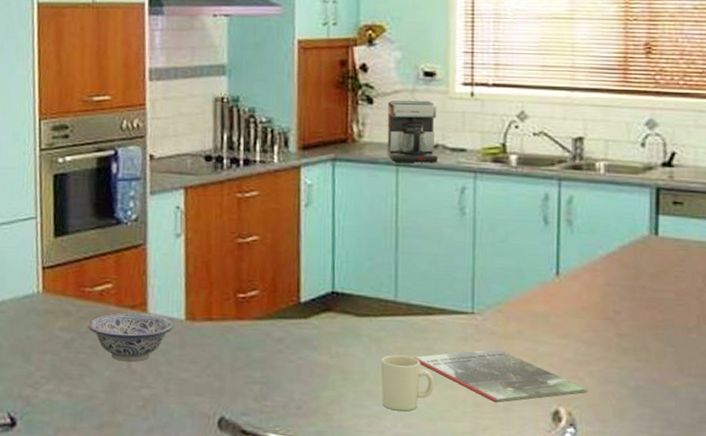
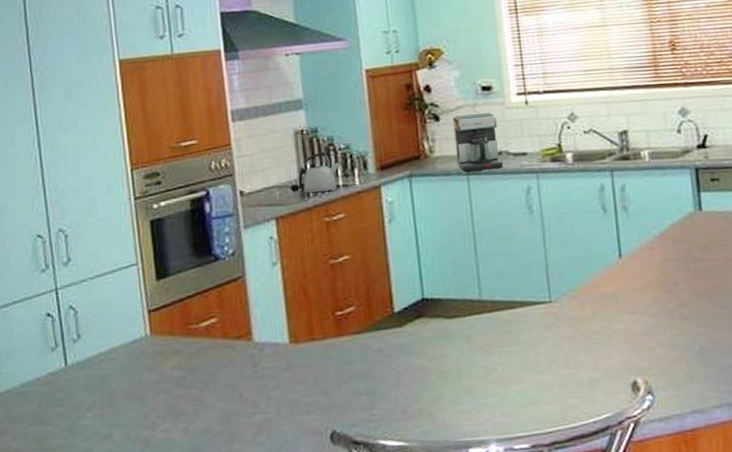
bowl: present [87,312,174,362] -> none [196,342,280,392]
kettle: none [212,123,260,167] -> present [298,152,341,194]
mug: present [380,355,434,412] -> none [473,349,524,402]
magazine: present [414,348,587,403] -> none [503,331,659,382]

